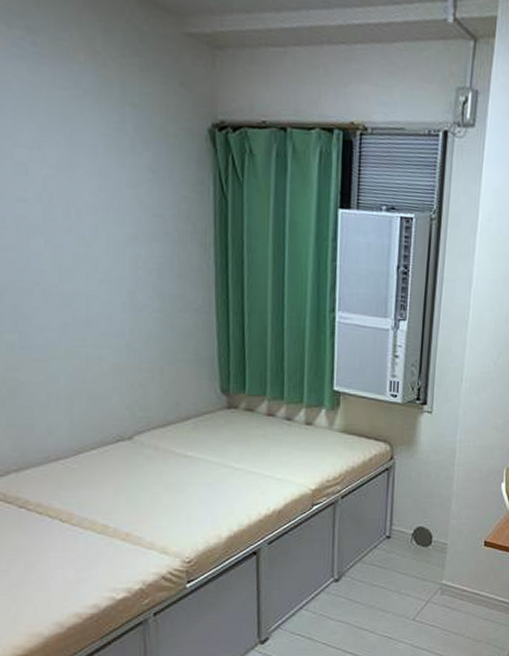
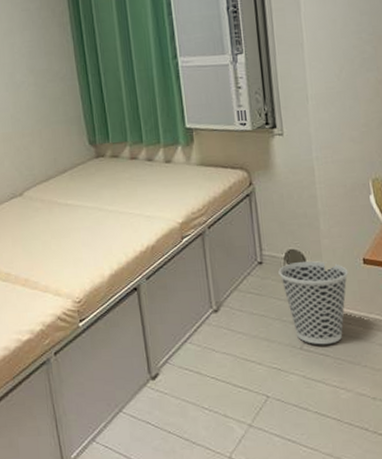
wastebasket: none [404,538,469,617] -> present [278,261,349,345]

